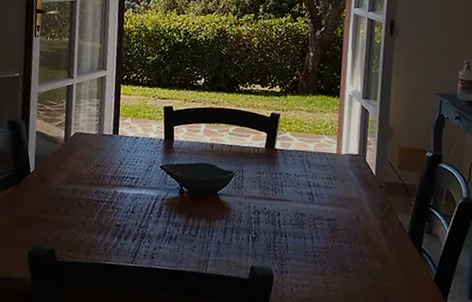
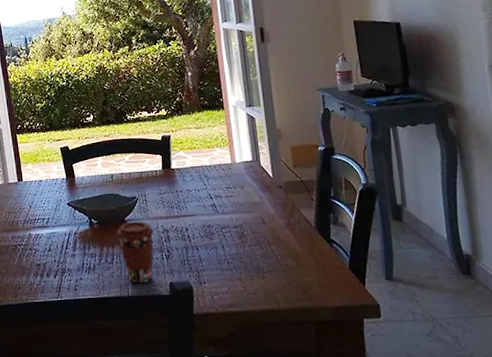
coffee cup: none [205,196,245,263] -> present [116,221,154,284]

